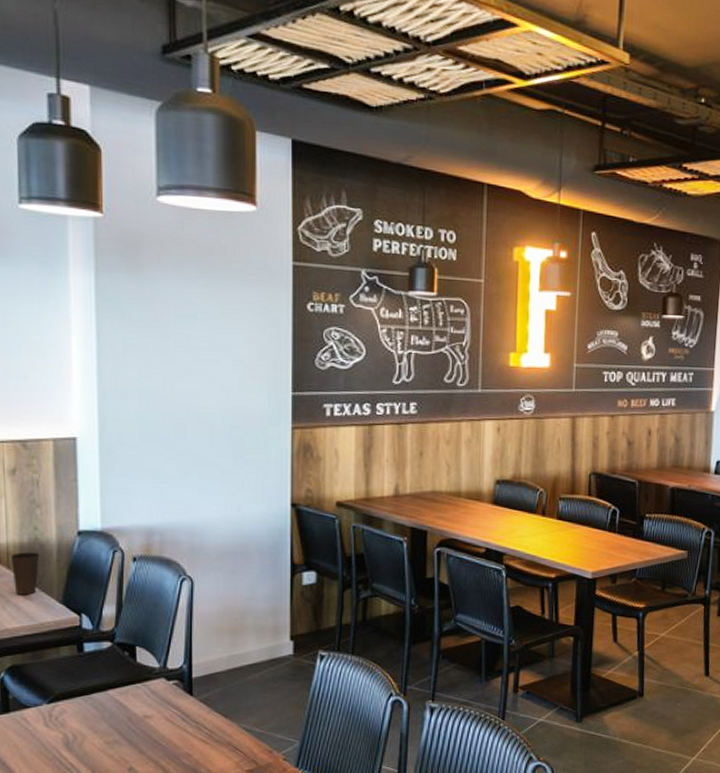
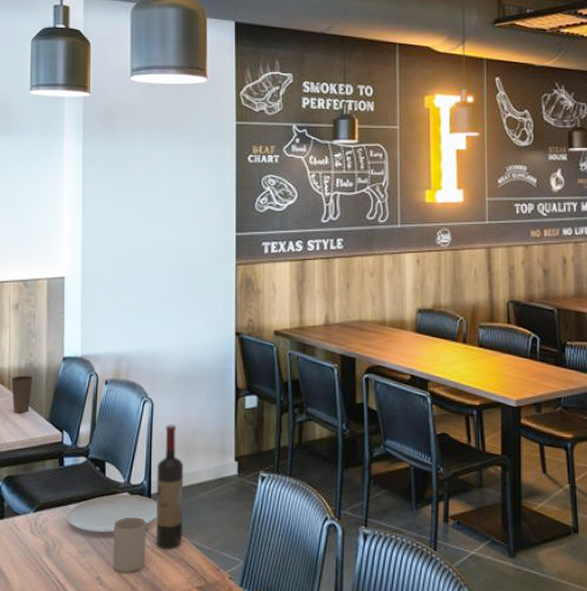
plate: none [89,679,199,723] -> present [66,494,157,534]
mug: none [146,703,187,761] -> present [112,517,146,572]
wine bottle: none [198,604,231,735] -> present [156,424,184,550]

